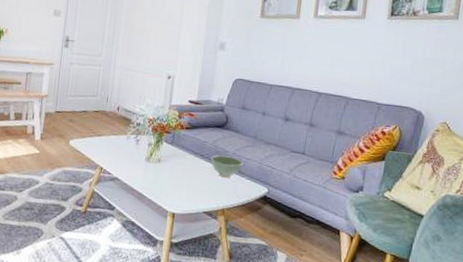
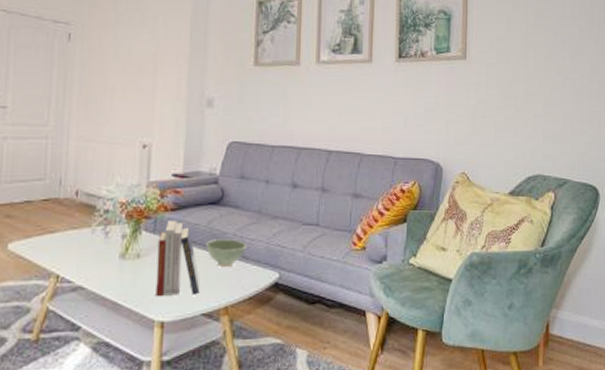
books: none [170,135,205,197] -> present [156,219,200,296]

